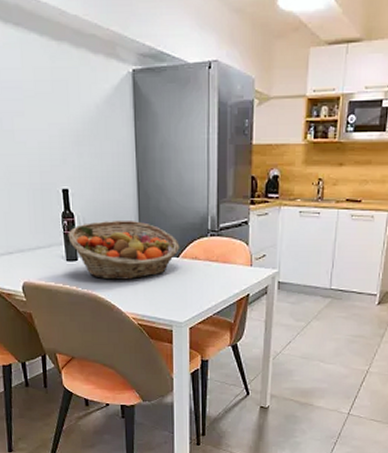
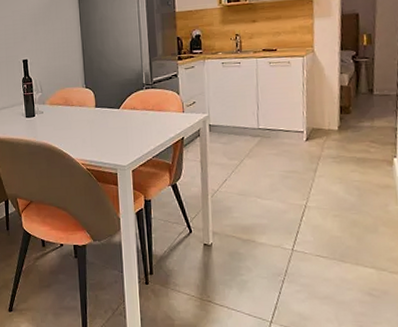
fruit basket: present [68,220,180,280] -> none [27,81,120,132]

